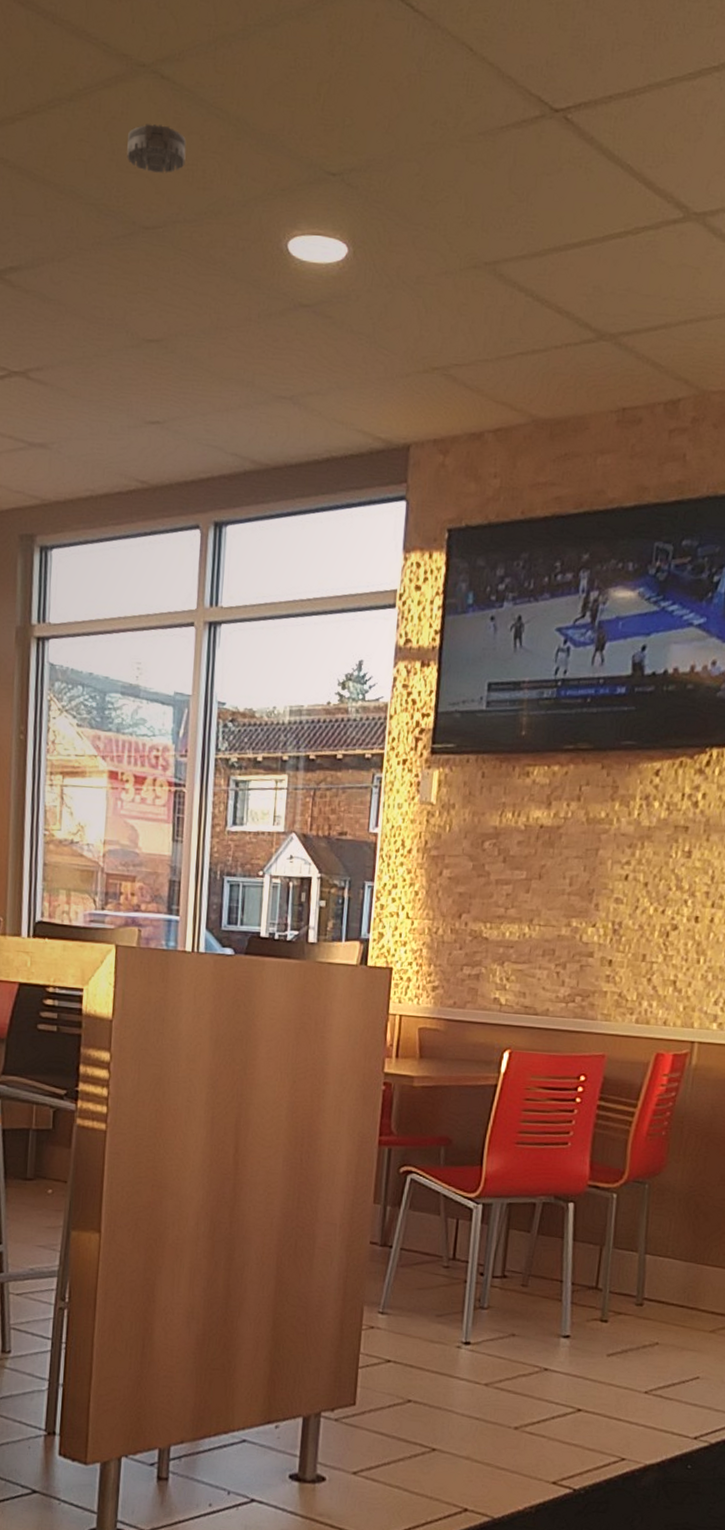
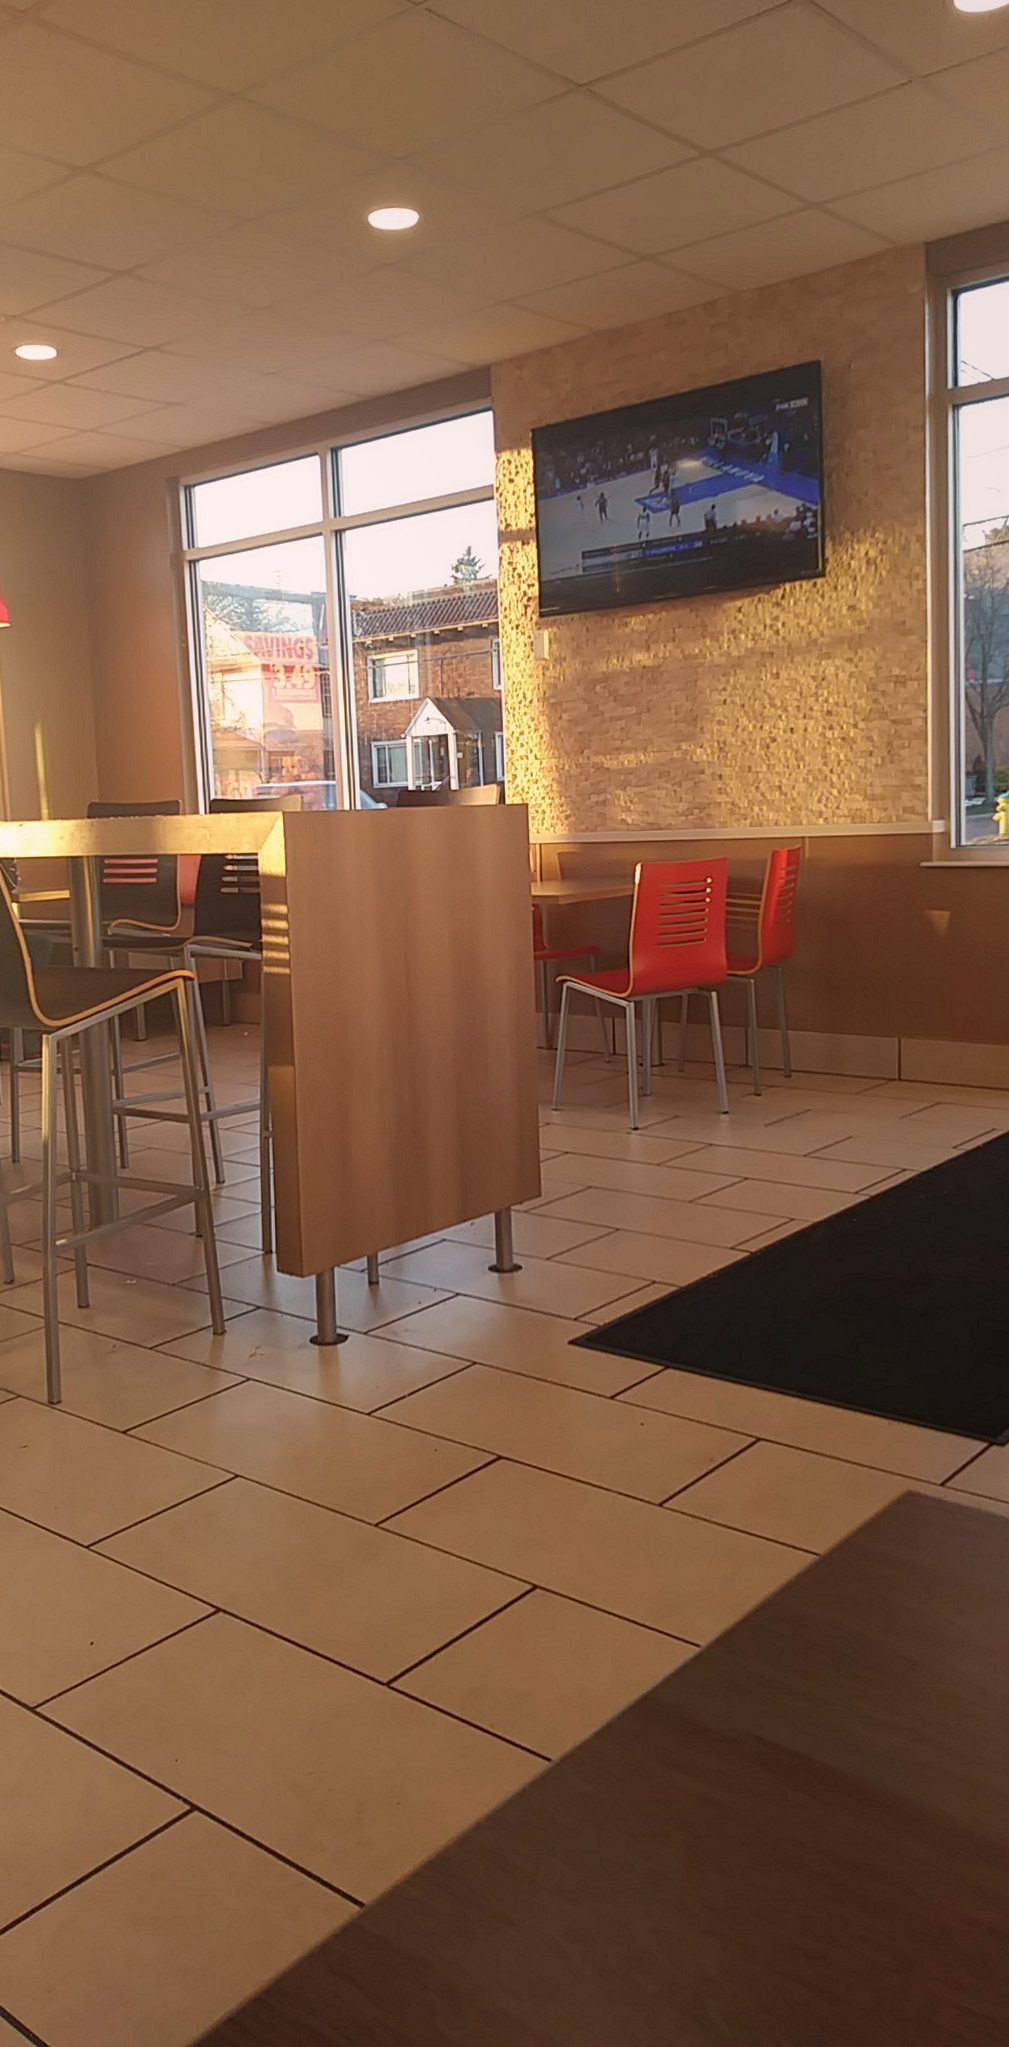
smoke detector: present [127,124,187,173] -> none [226,138,275,176]

